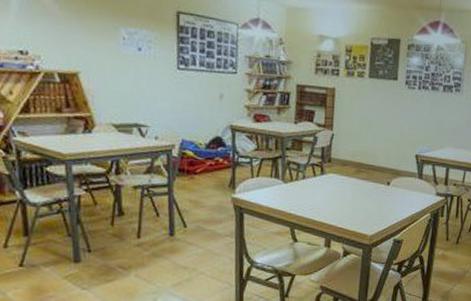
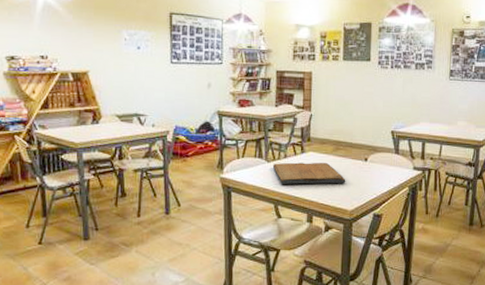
religious icon: none [289,184,367,208] -> present [272,162,346,185]

